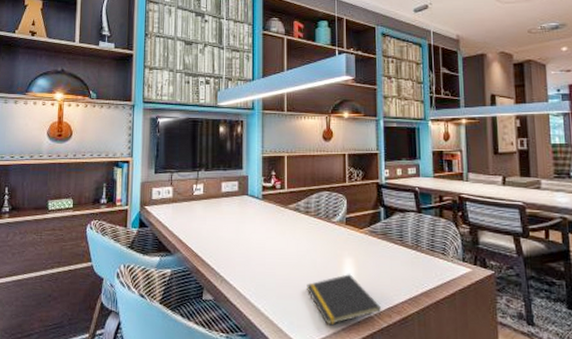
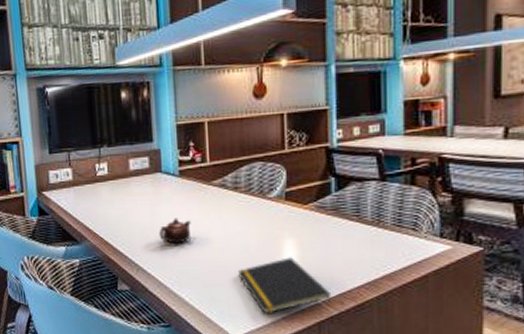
teapot: none [242,235,269,258] -> present [158,218,191,244]

